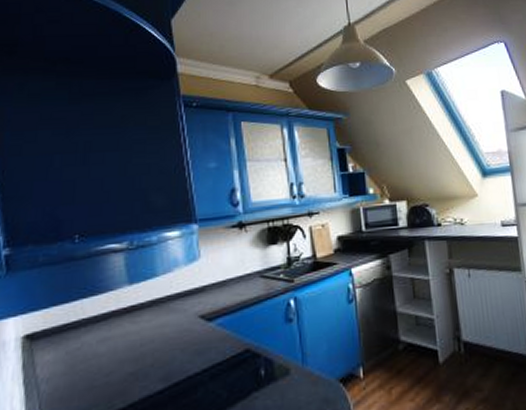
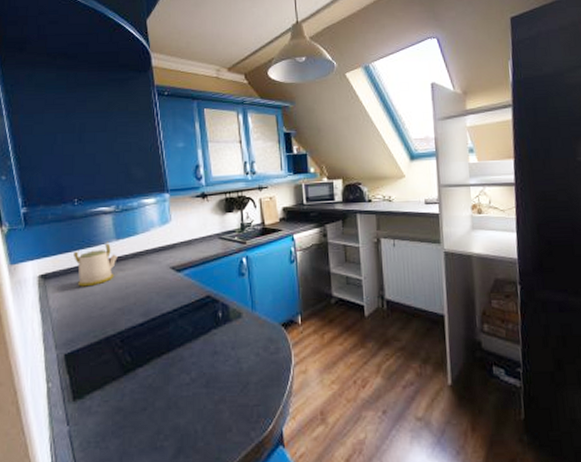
kettle: none [72,287,130,348] -> present [74,241,118,287]

